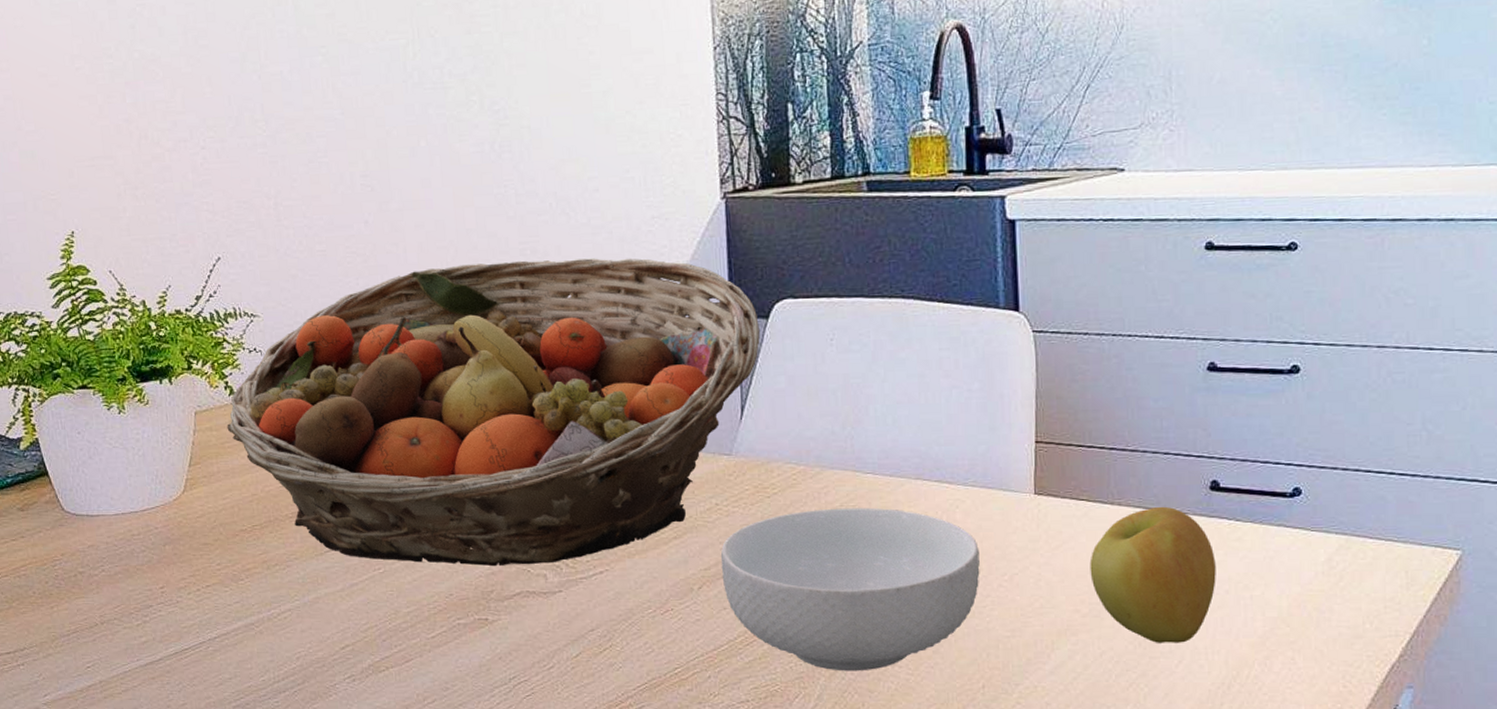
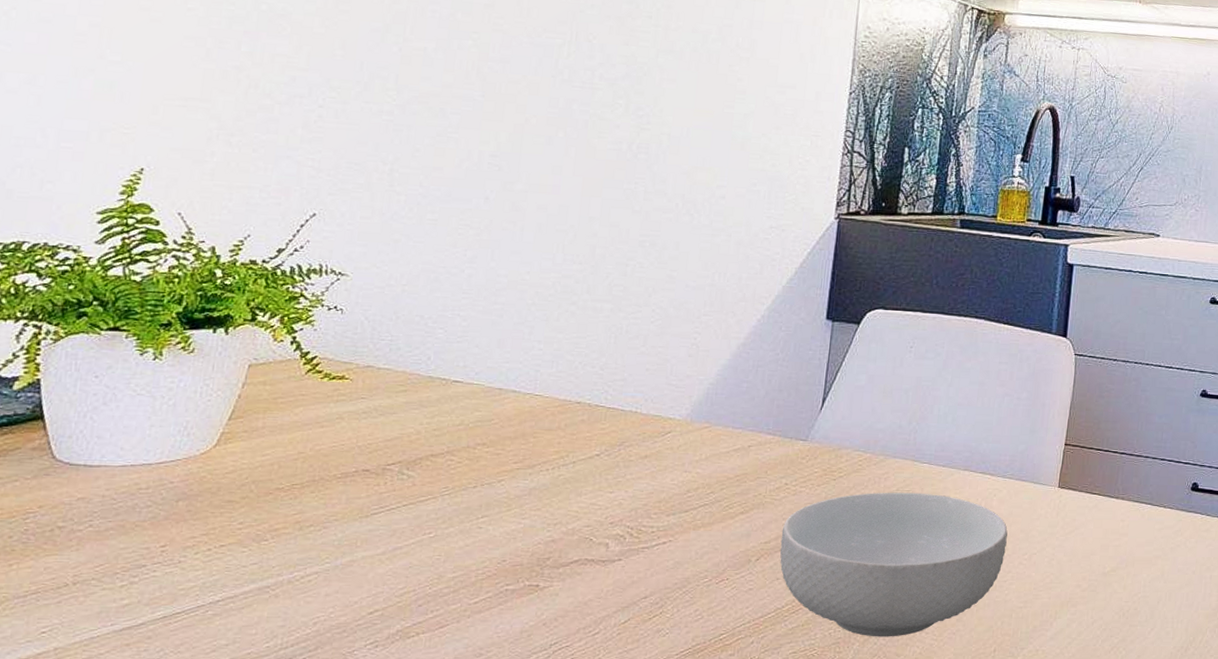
fruit basket: present [227,258,760,567] -> none [284,248,851,534]
apple: present [1089,506,1216,643] -> none [1093,502,1189,614]

